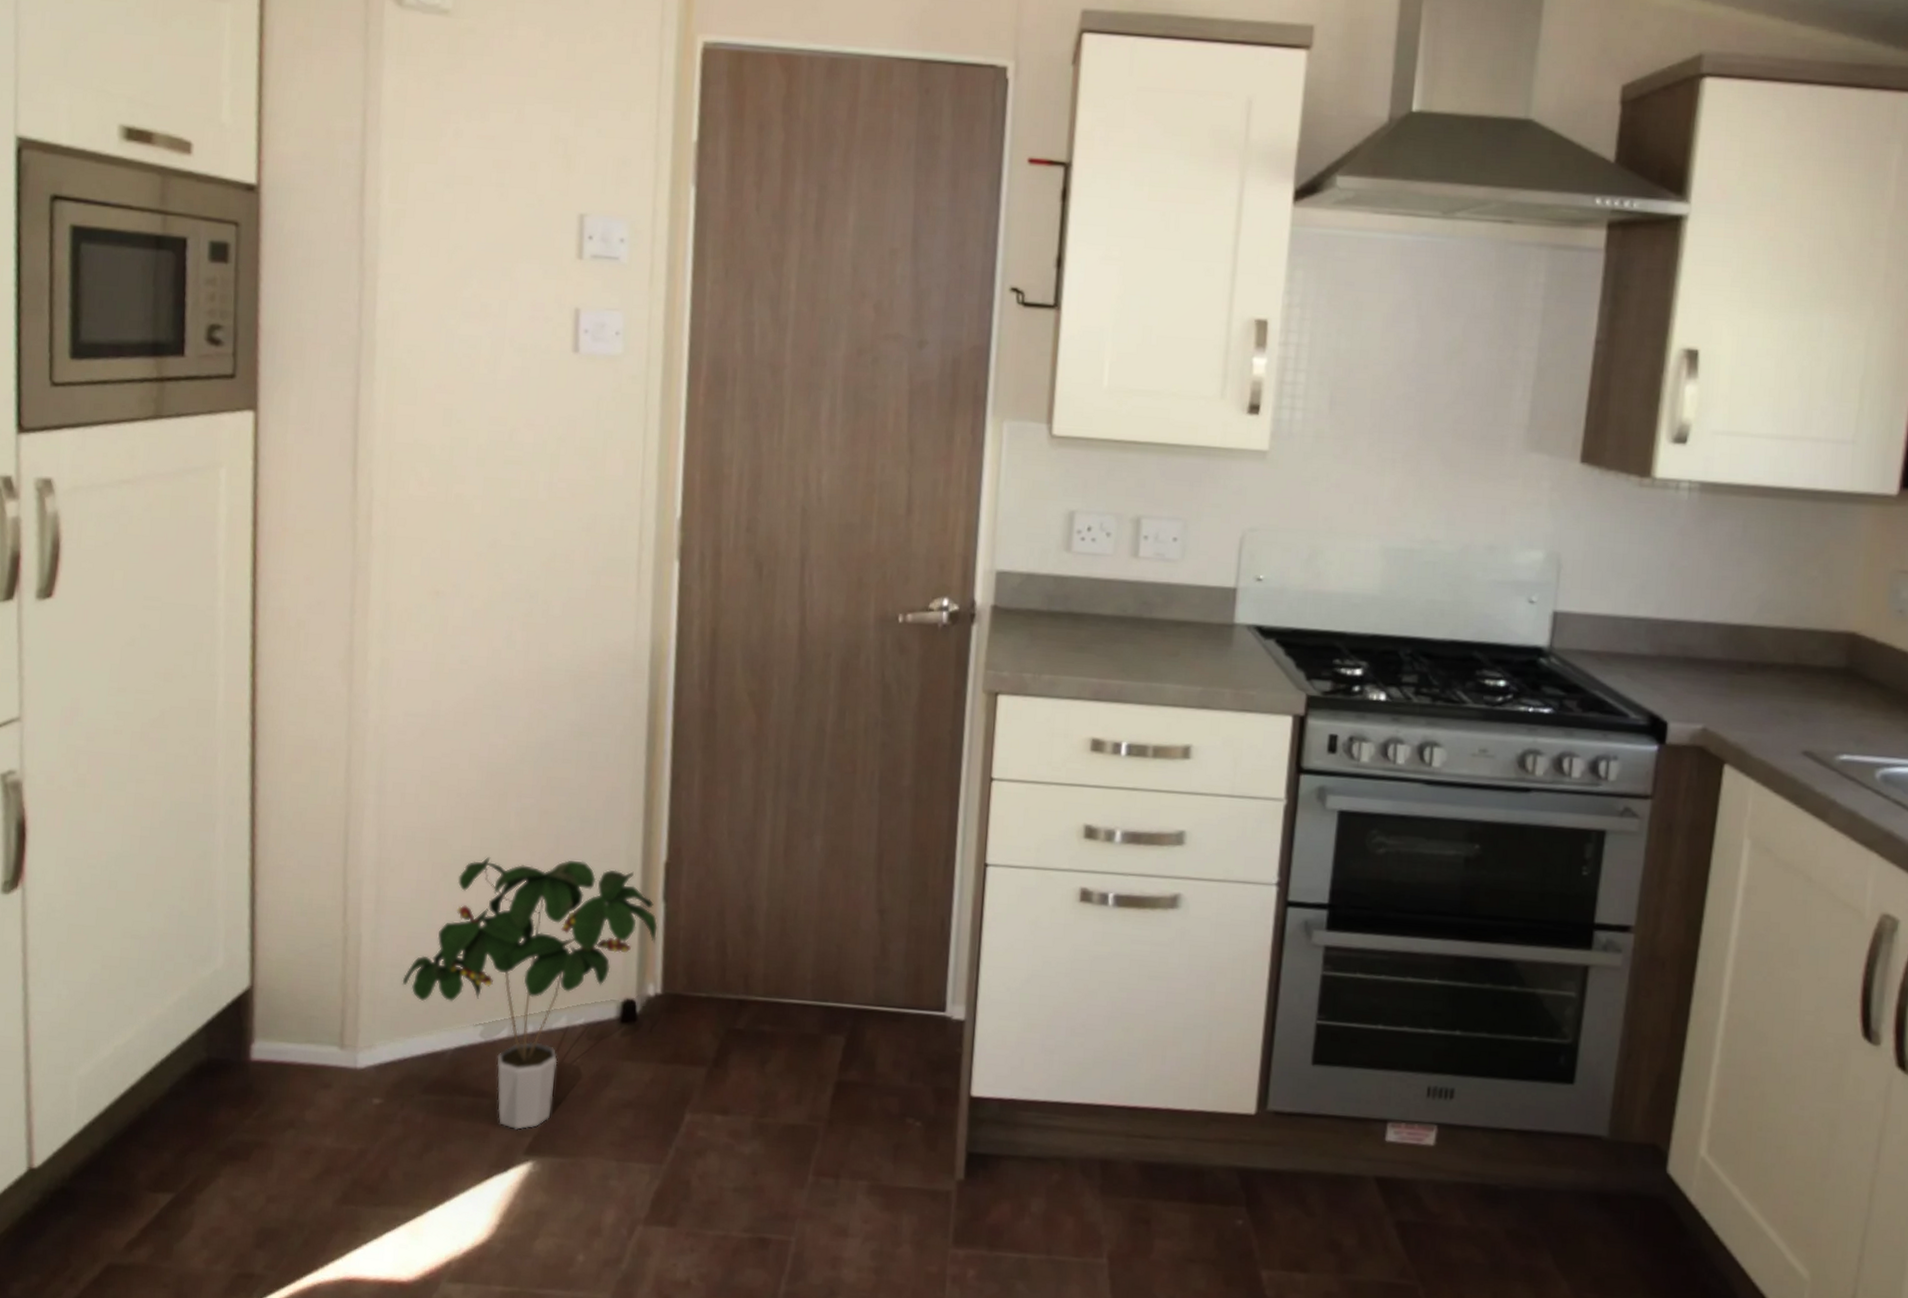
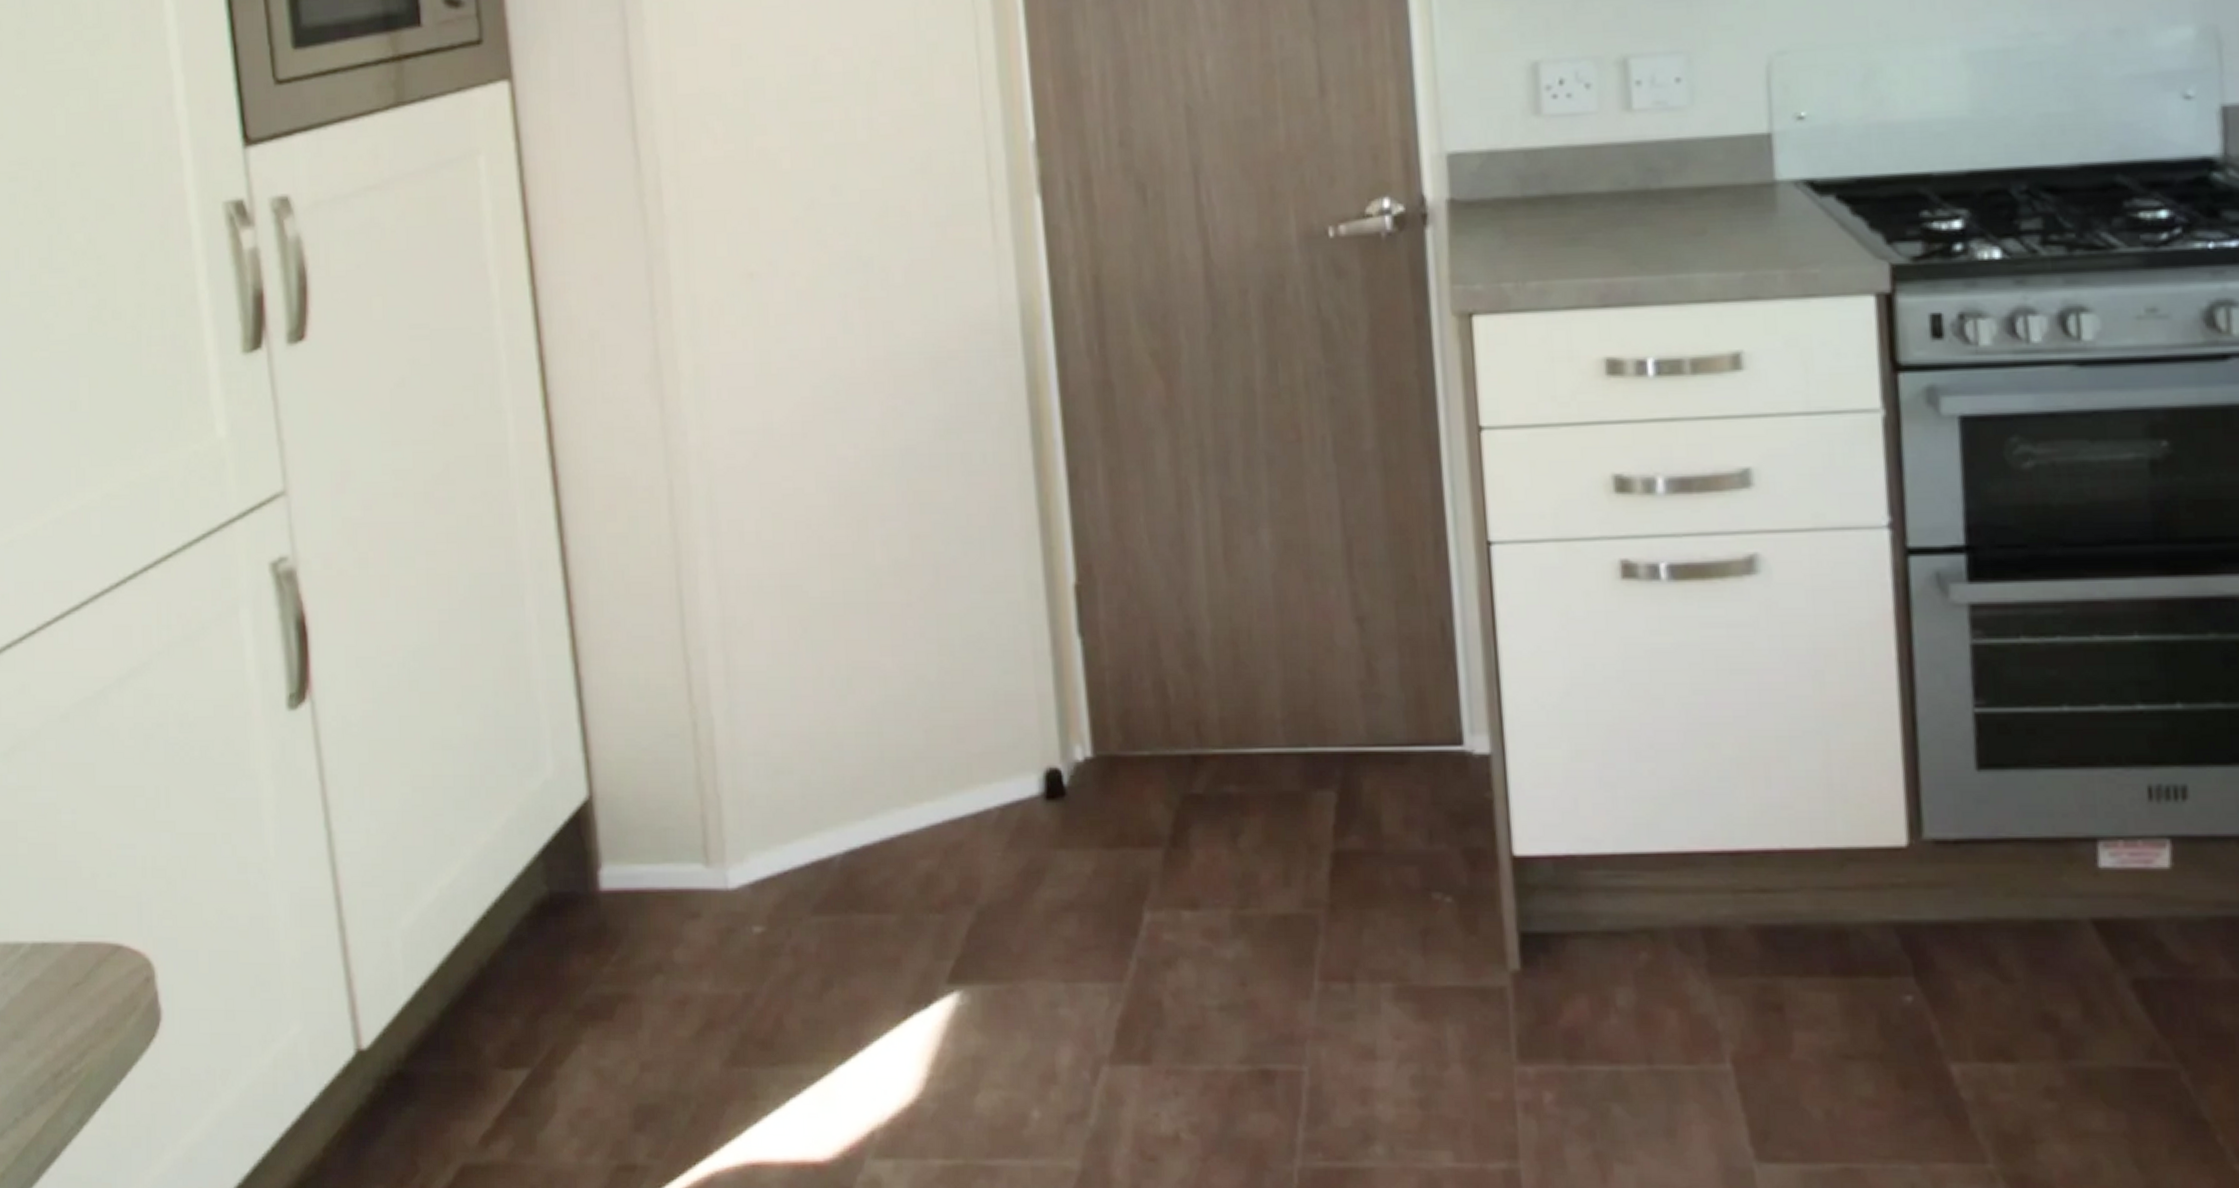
potted plant: present [402,856,658,1130] -> none [769,594,1077,951]

